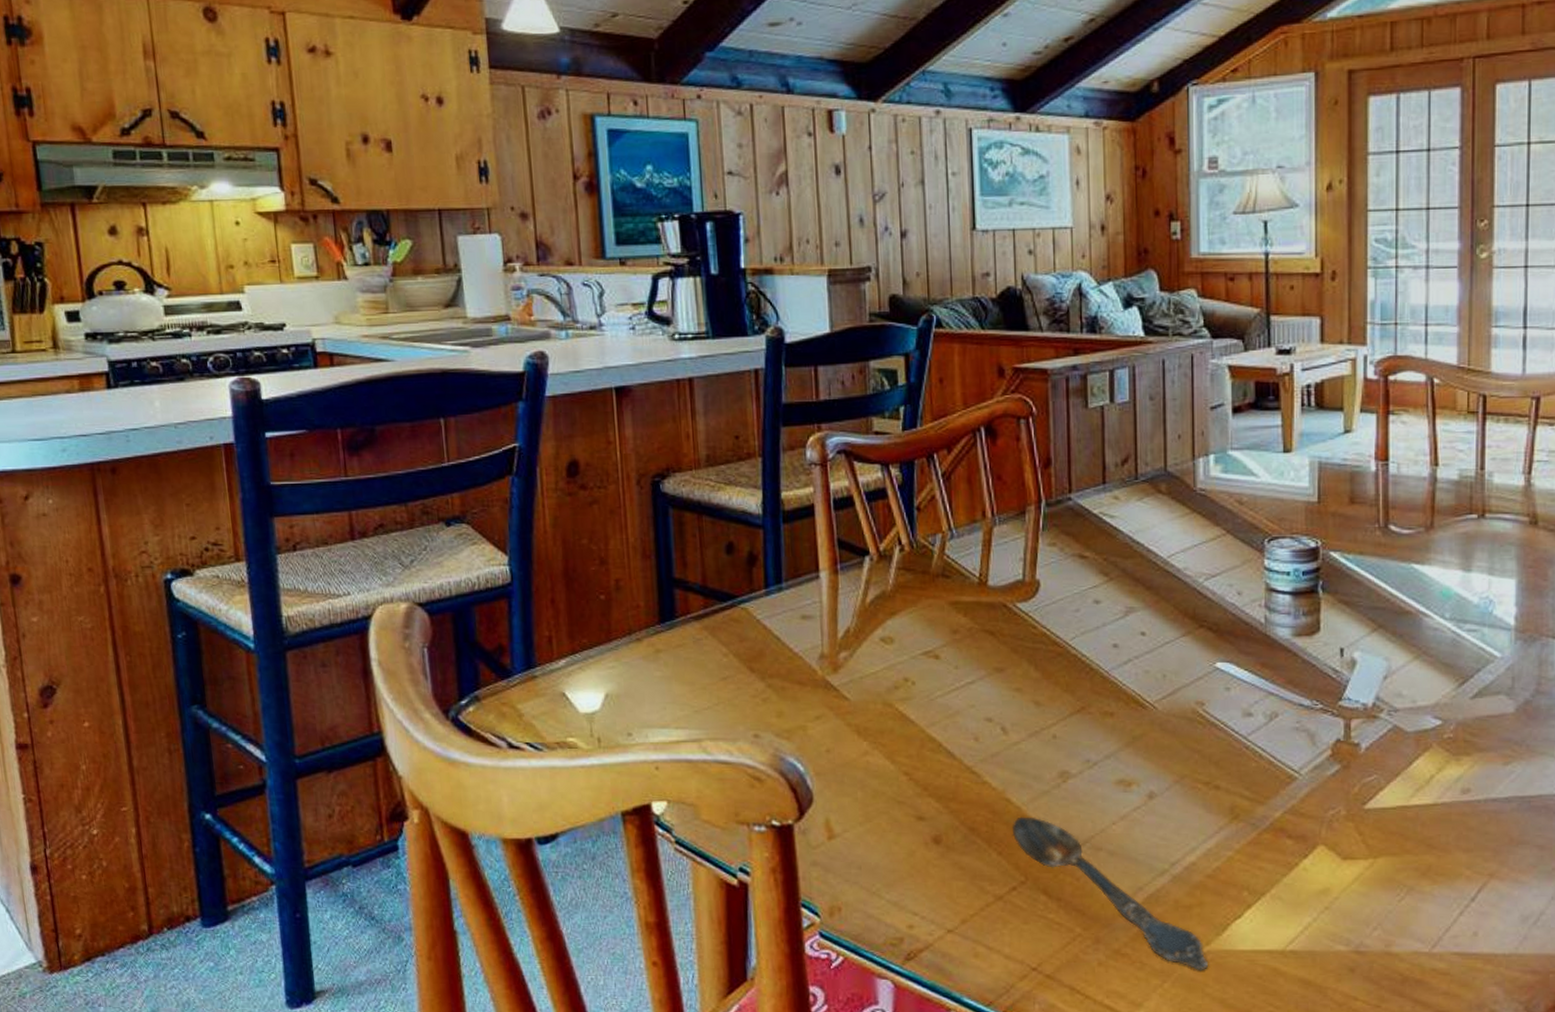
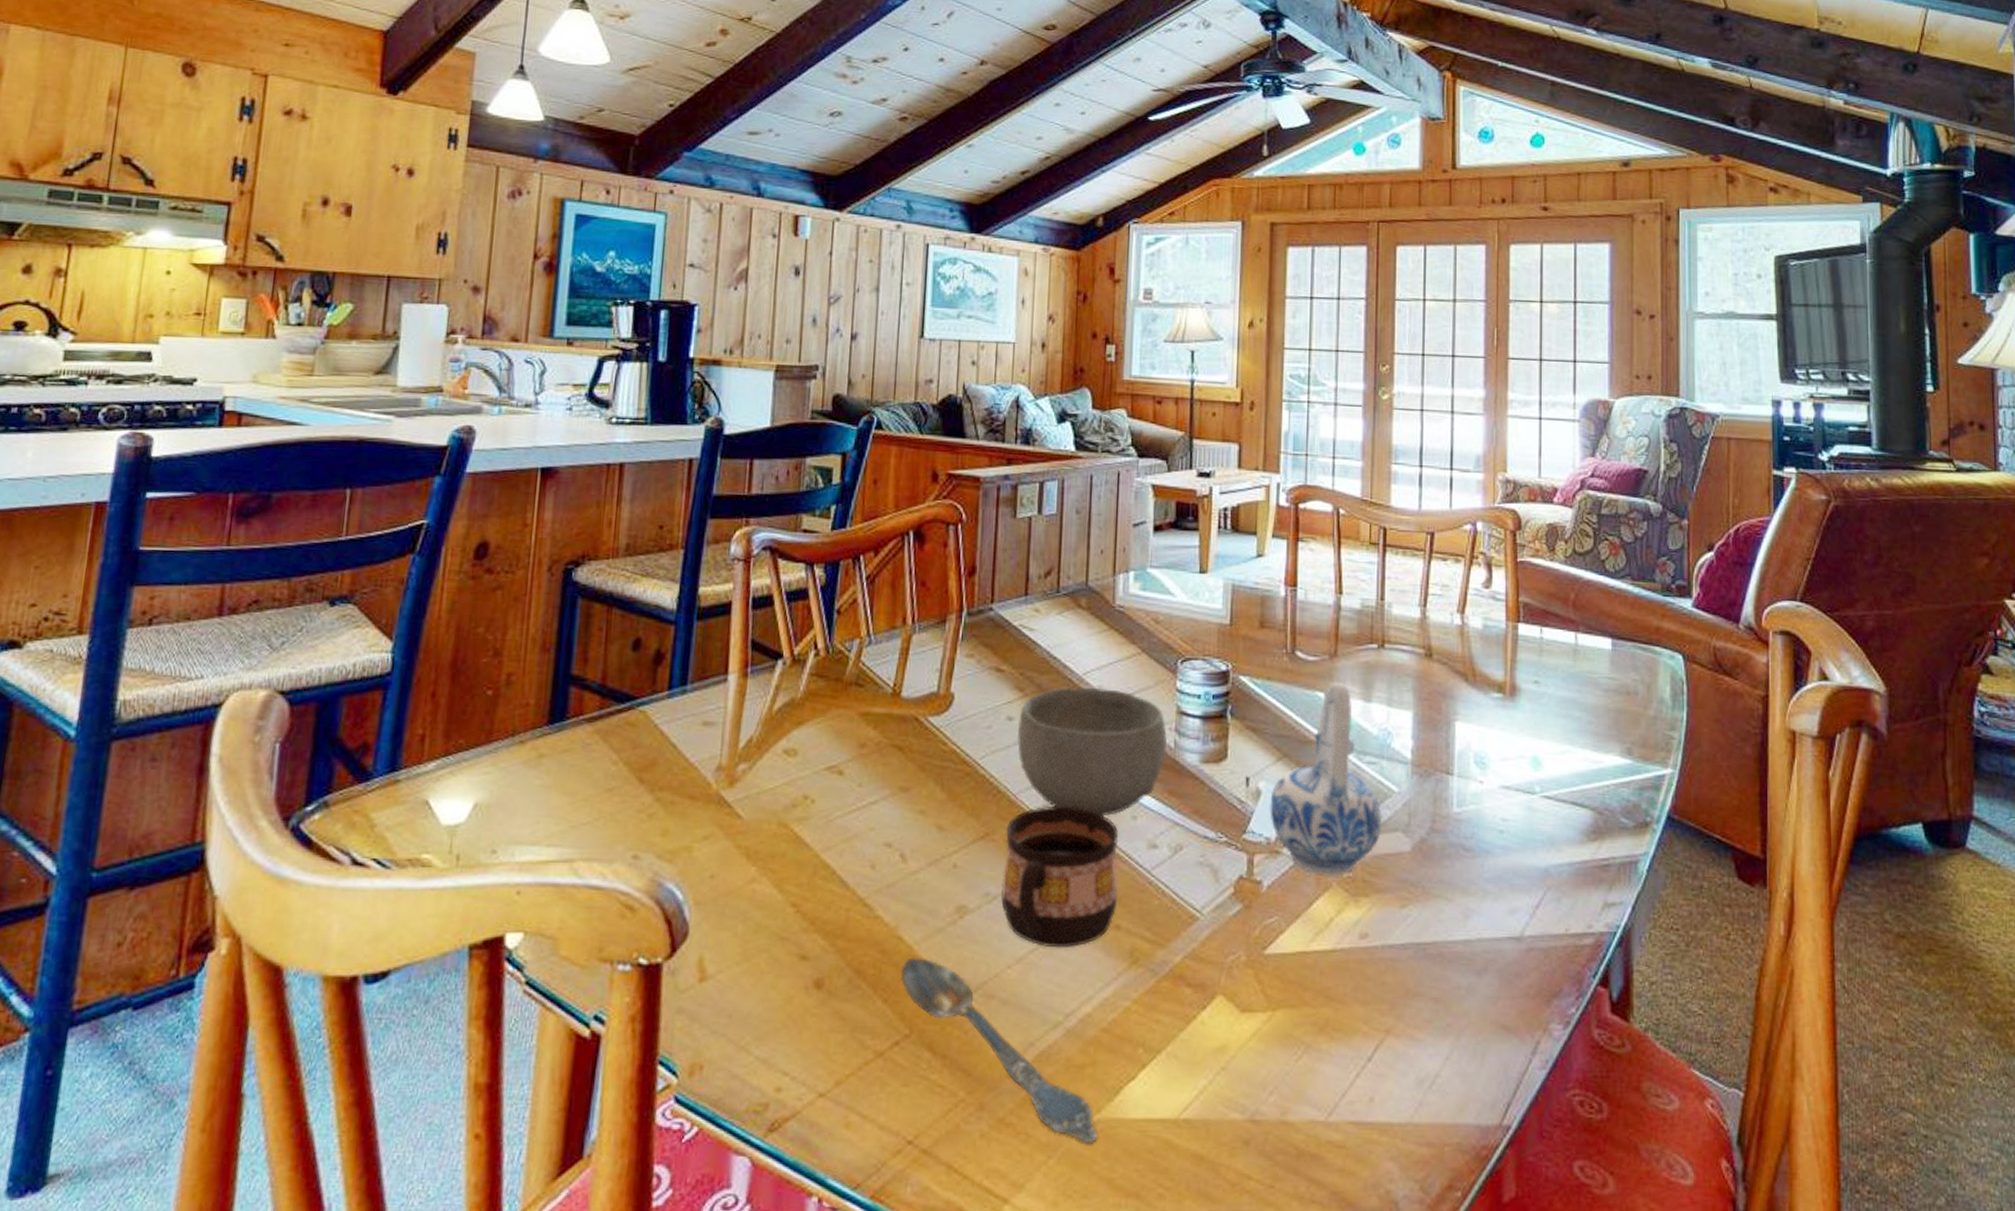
cup: none [1101,680,1216,807] -> present [1001,806,1119,948]
bowl: none [1105,569,1258,689] -> present [1016,687,1168,817]
ceramic pitcher: none [1366,555,1484,737] -> present [1269,683,1382,876]

